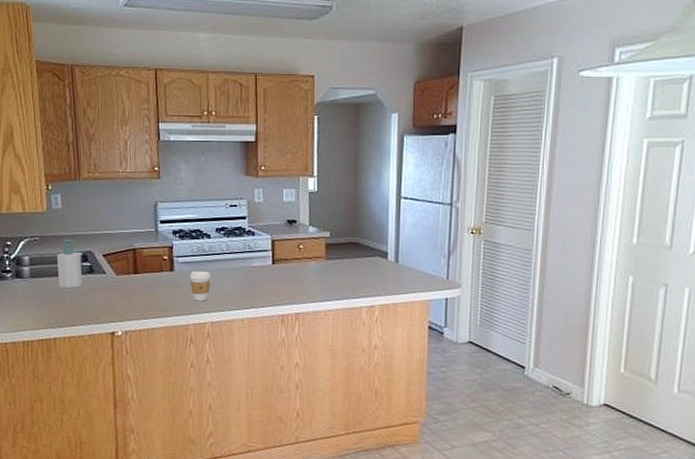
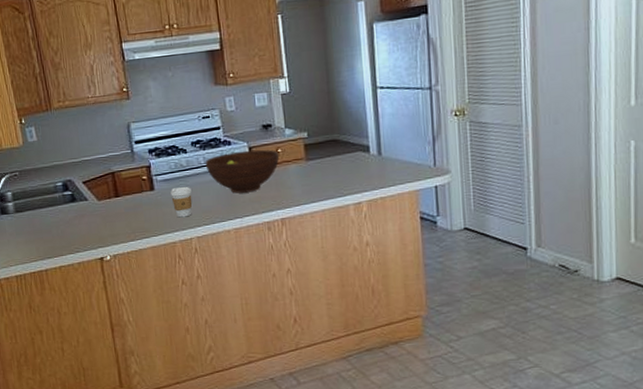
soap bottle: present [57,239,82,289] -> none [38,170,66,220]
fruit bowl: none [227,243,301,284] -> present [205,149,280,193]

